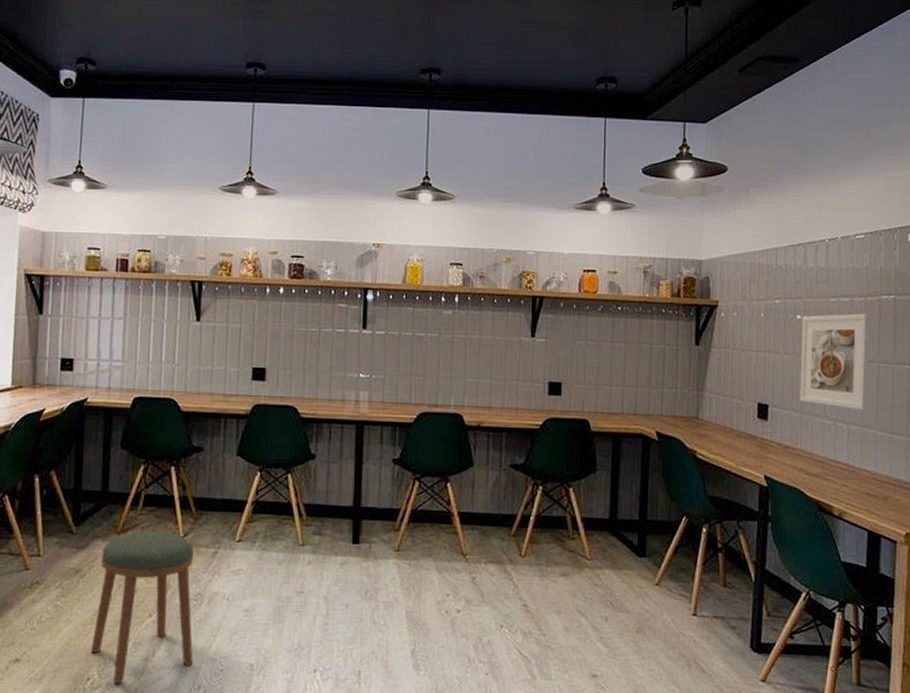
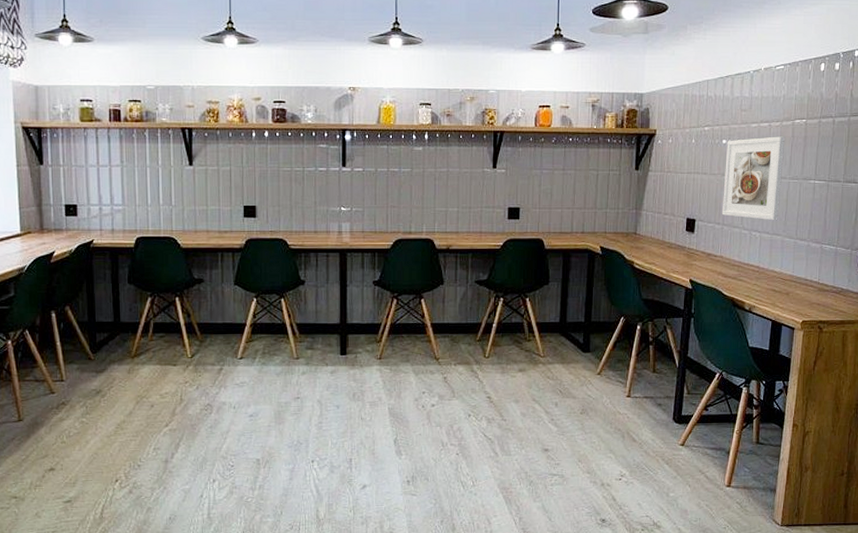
stool: present [91,531,194,684] -> none [117,354,208,483]

